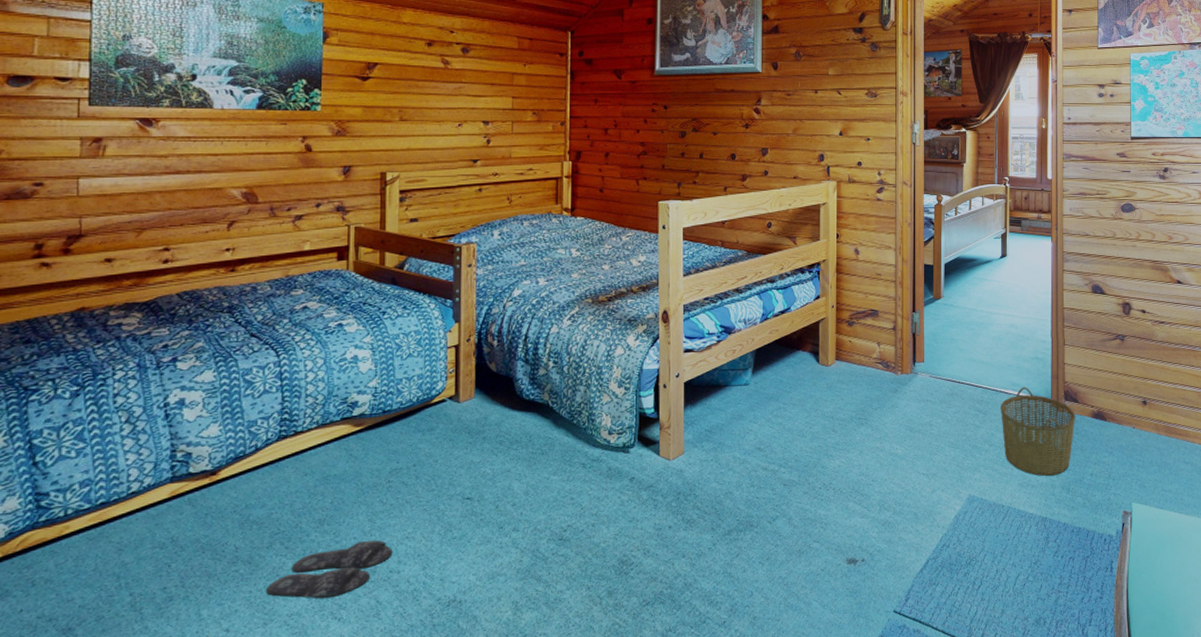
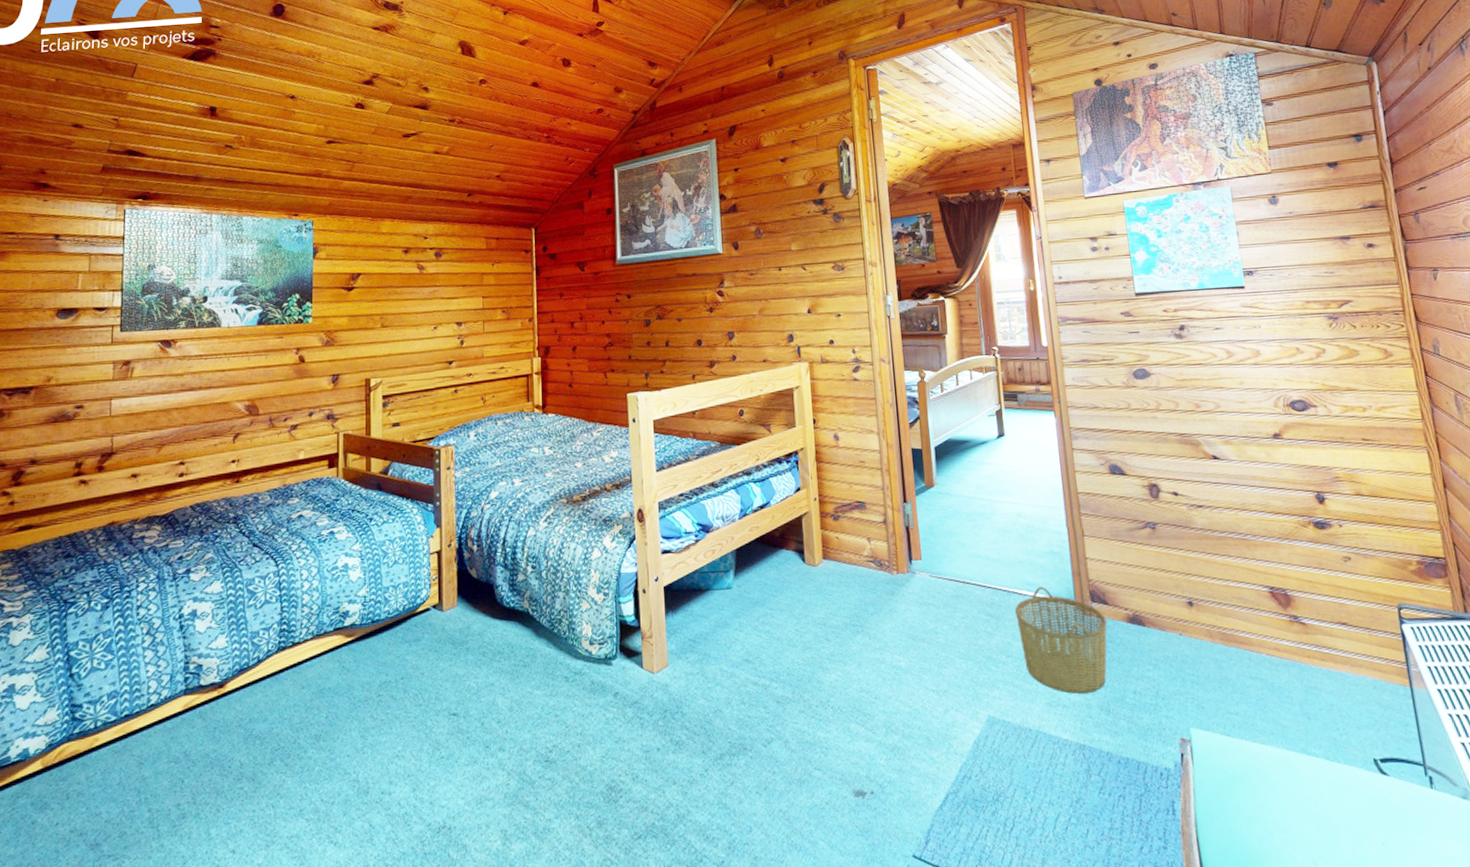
slippers: present [266,539,393,599] -> none [268,758,384,820]

